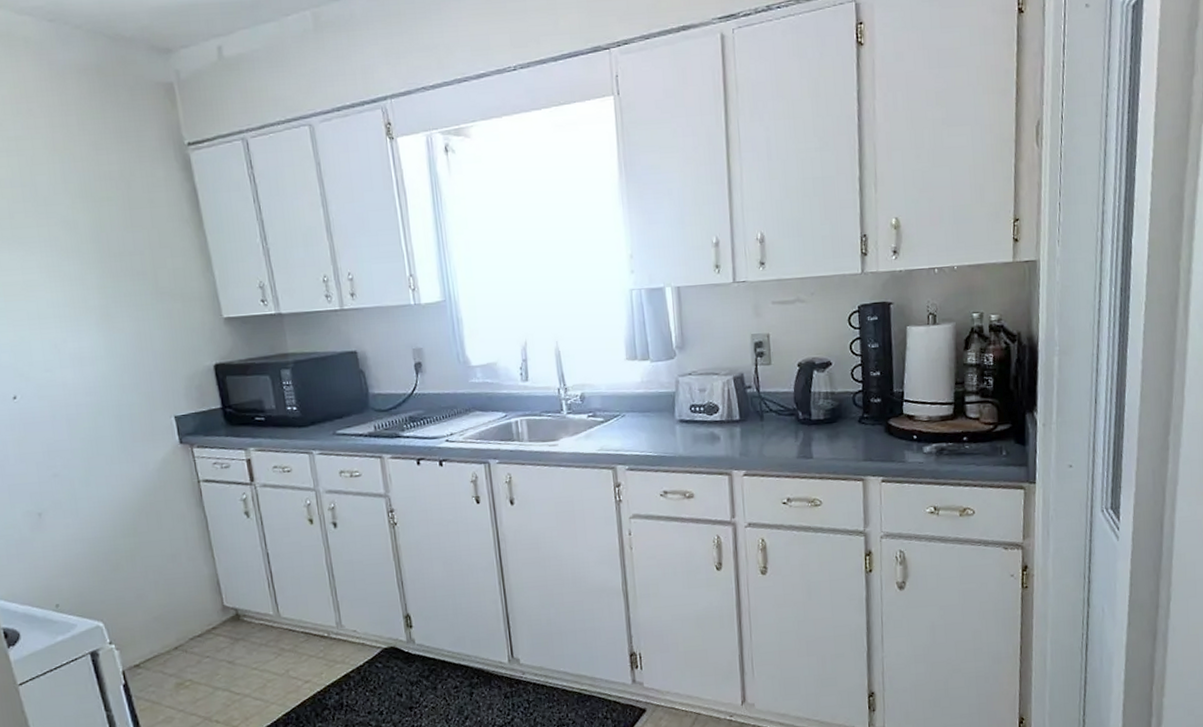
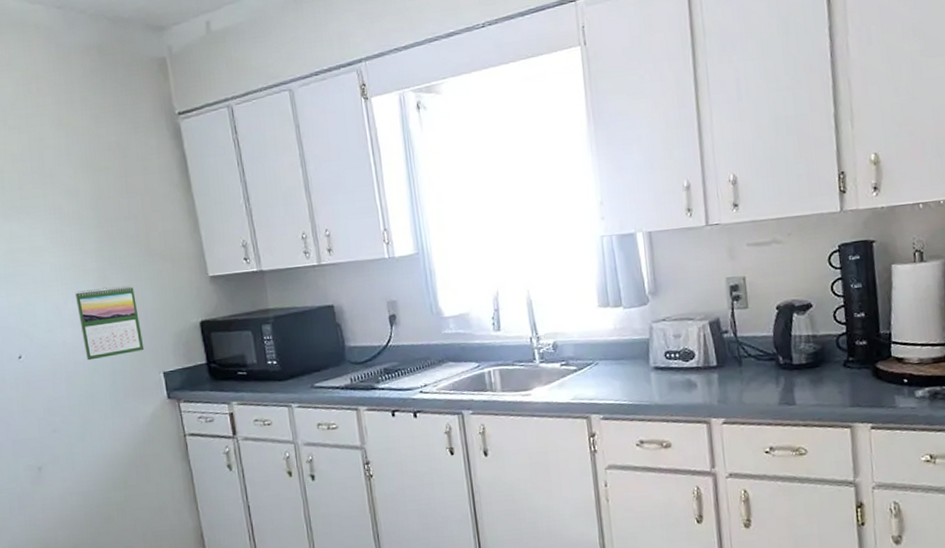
calendar: none [75,324,154,403] -> present [75,285,145,361]

